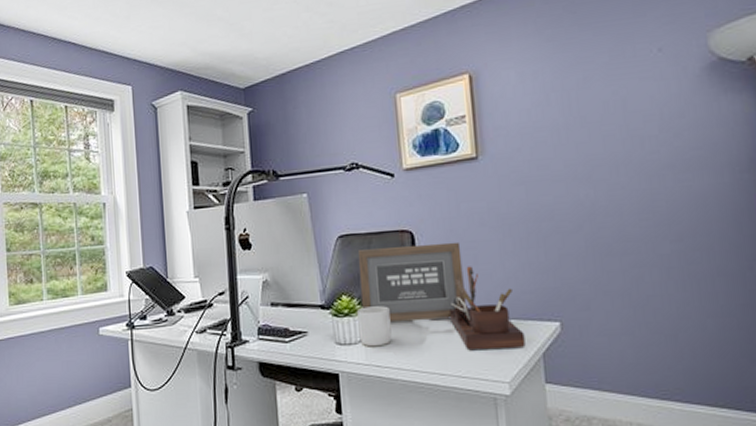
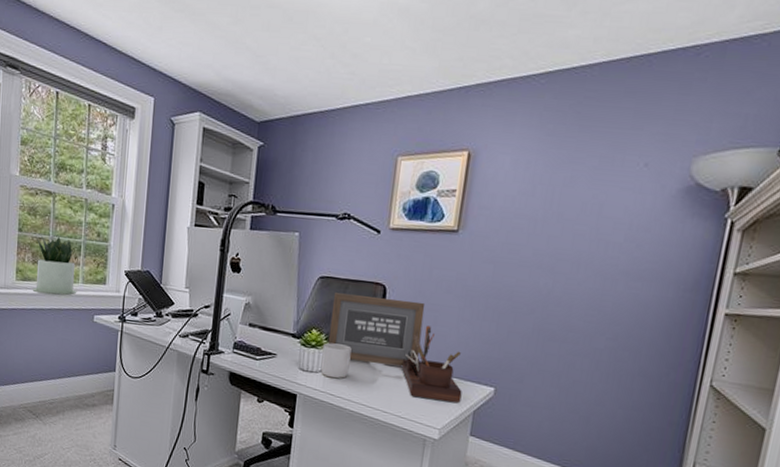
planter: none [26,249,78,315] -> present [32,236,77,296]

